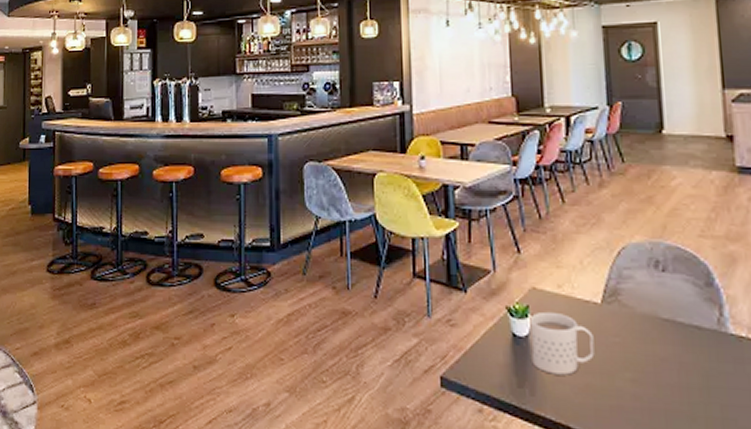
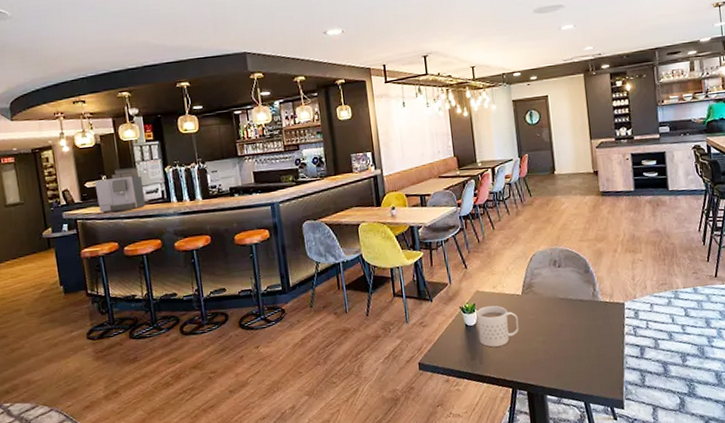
coffee machine: none [78,77,128,127] -> present [94,167,146,214]

